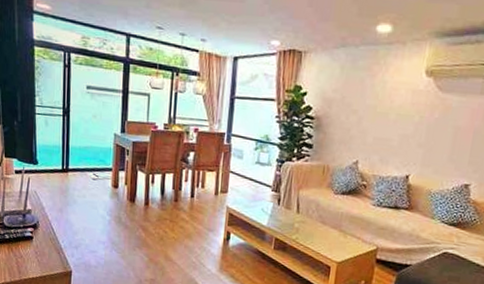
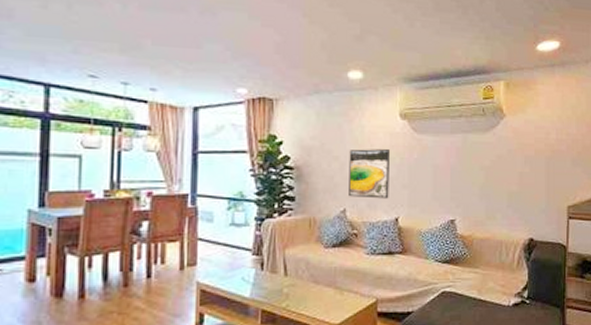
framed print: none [362,104,411,156] -> present [349,149,391,199]

